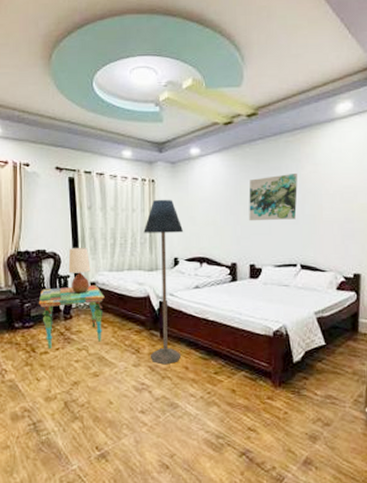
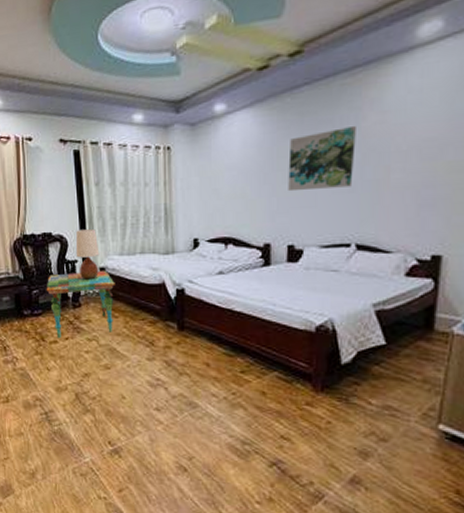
floor lamp: present [143,199,184,365] -> none [158,169,206,360]

